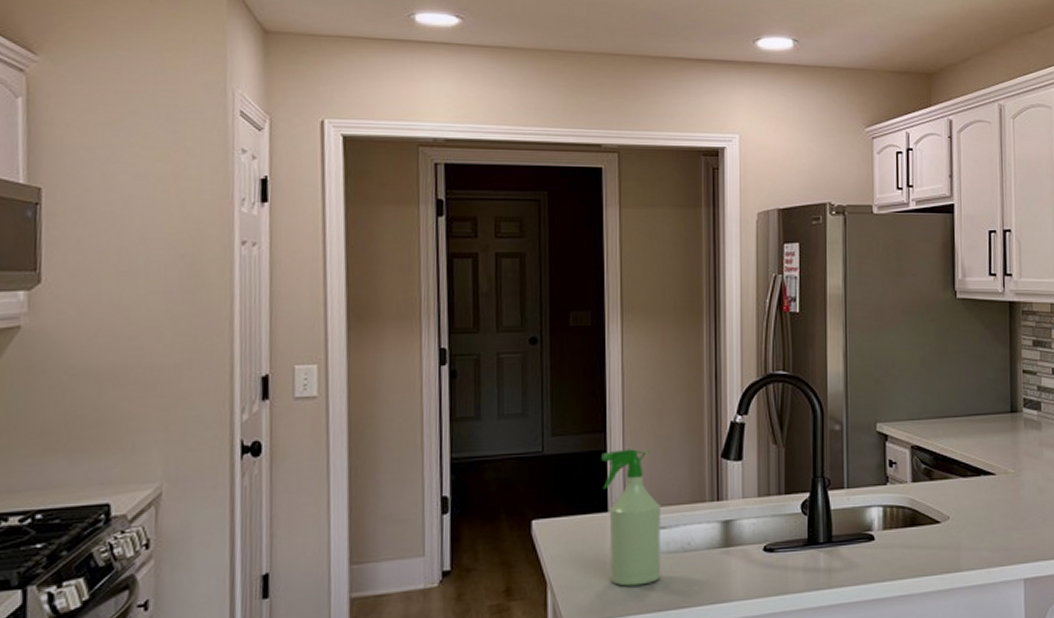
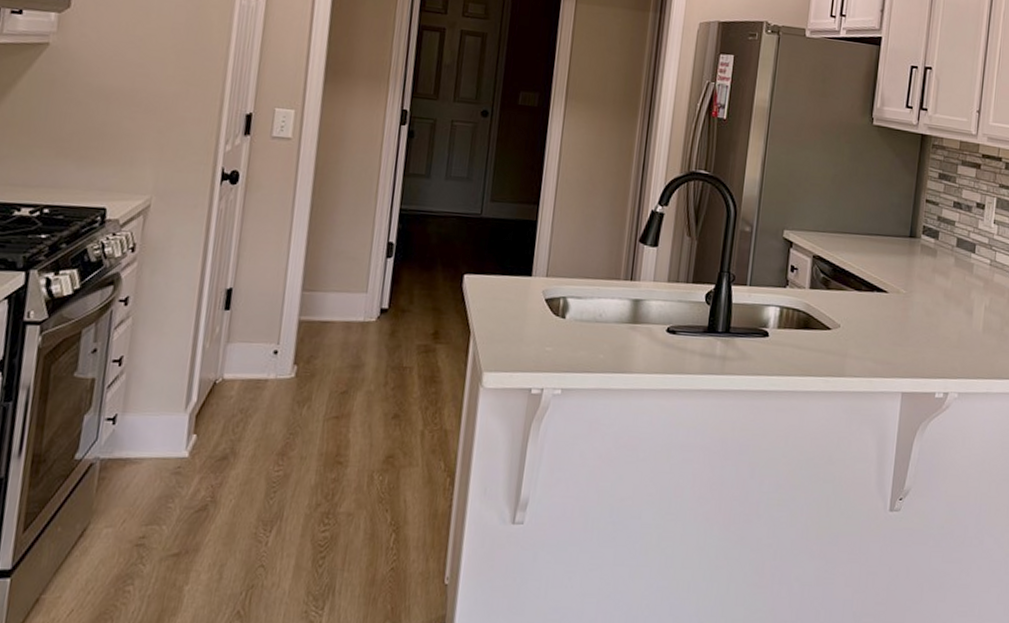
spray bottle: present [601,449,661,587] -> none [527,222,580,347]

